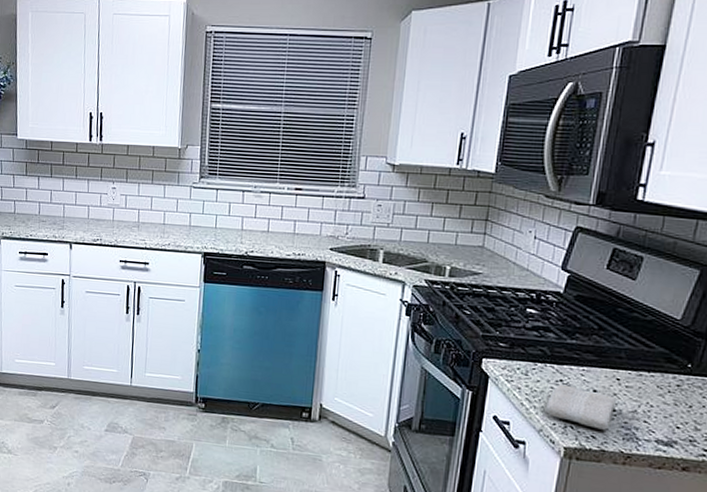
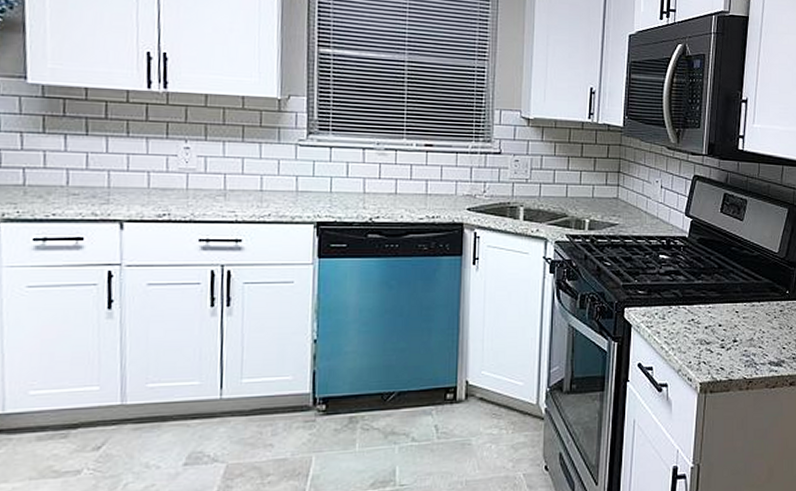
washcloth: present [544,384,616,430] -> none [681,323,737,361]

